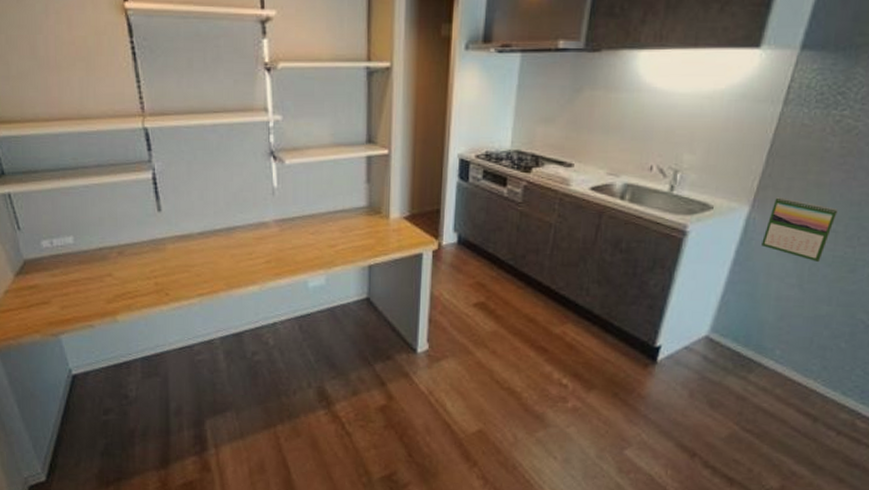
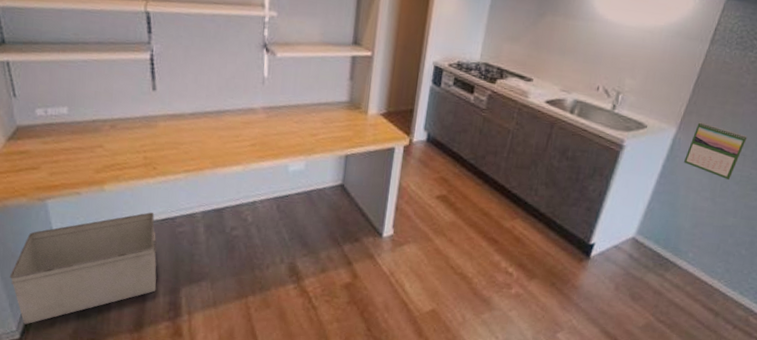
storage bin: none [30,341,180,466] -> present [9,212,157,325]

